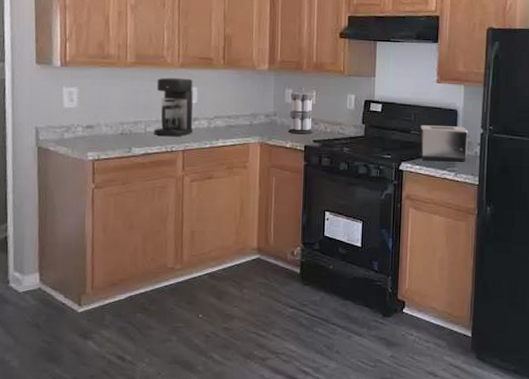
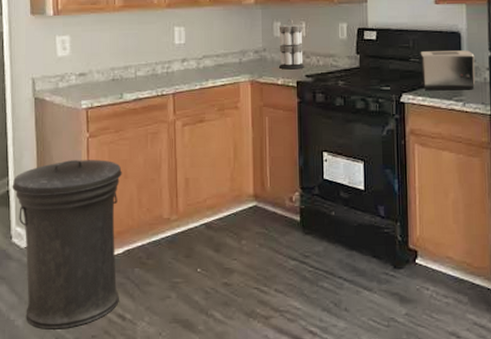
trash can: none [11,209,127,370] -> present [12,159,122,329]
coffee maker: present [154,77,193,137] -> none [144,18,182,80]

